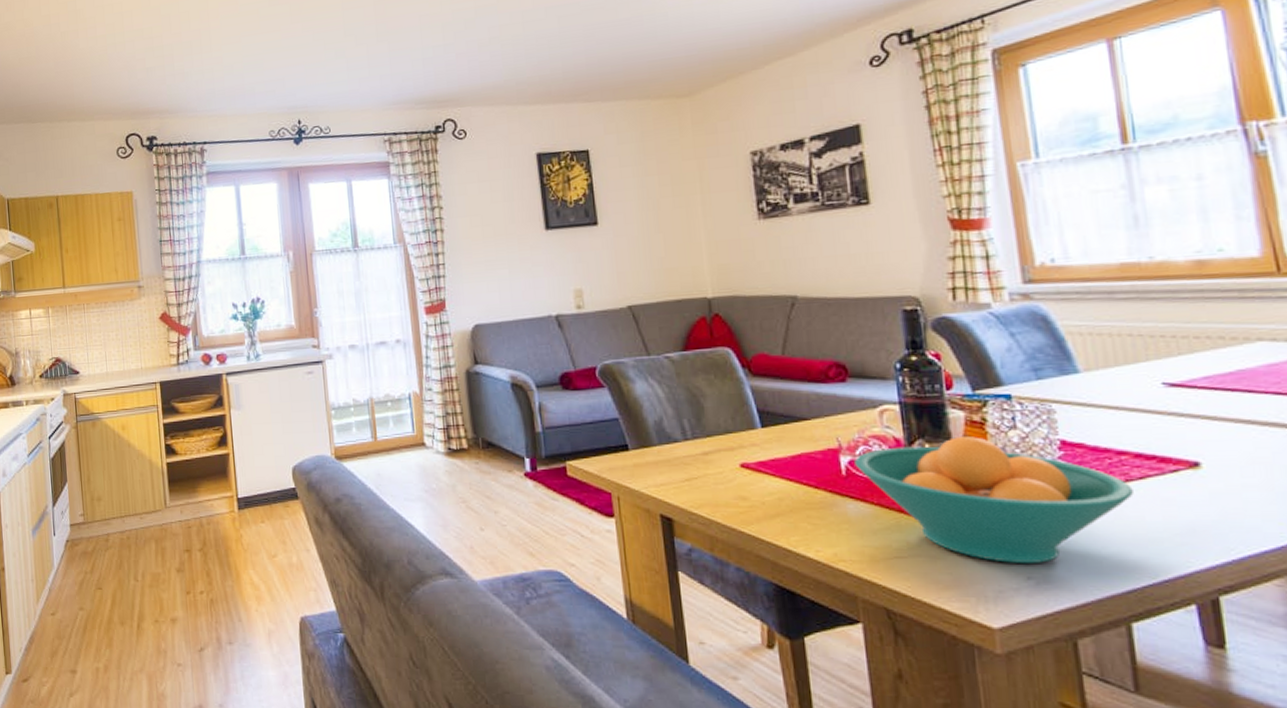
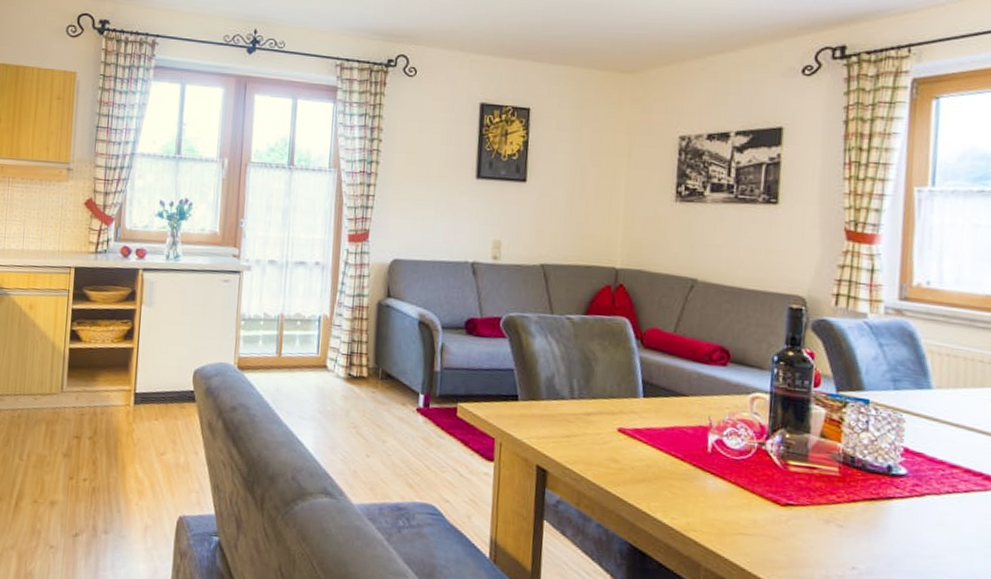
fruit bowl: present [854,437,1134,565] -> none [721,431,958,556]

